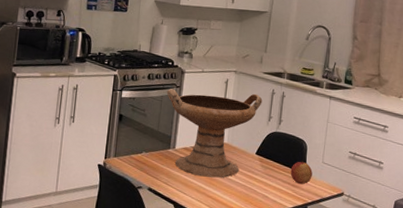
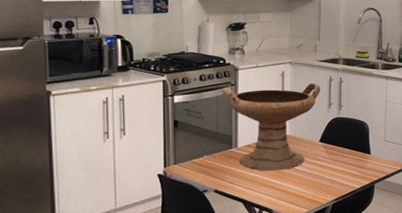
apple: present [290,161,313,185] -> none [355,142,376,165]

